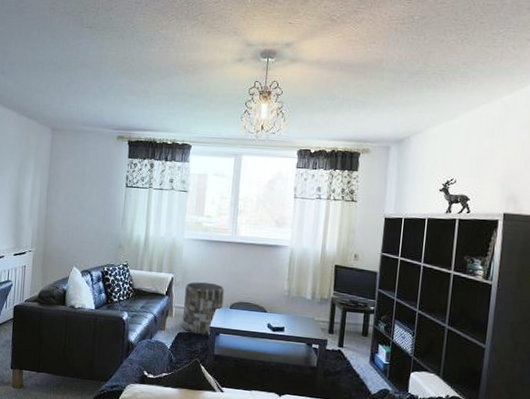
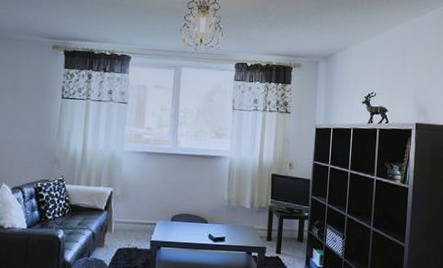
side table: present [182,282,224,335] -> none [122,195,165,250]

